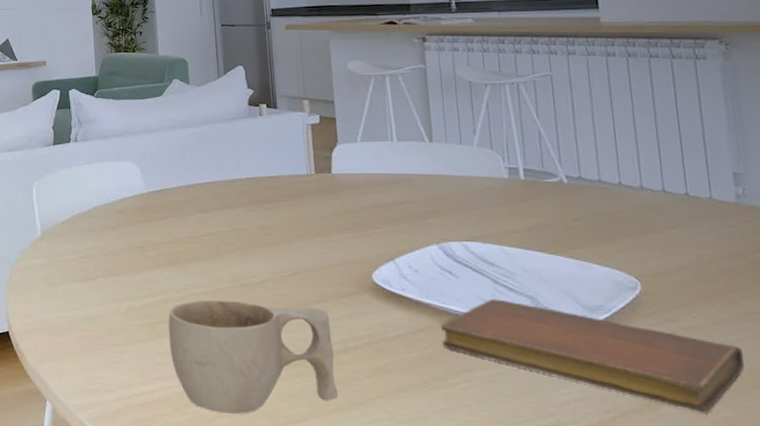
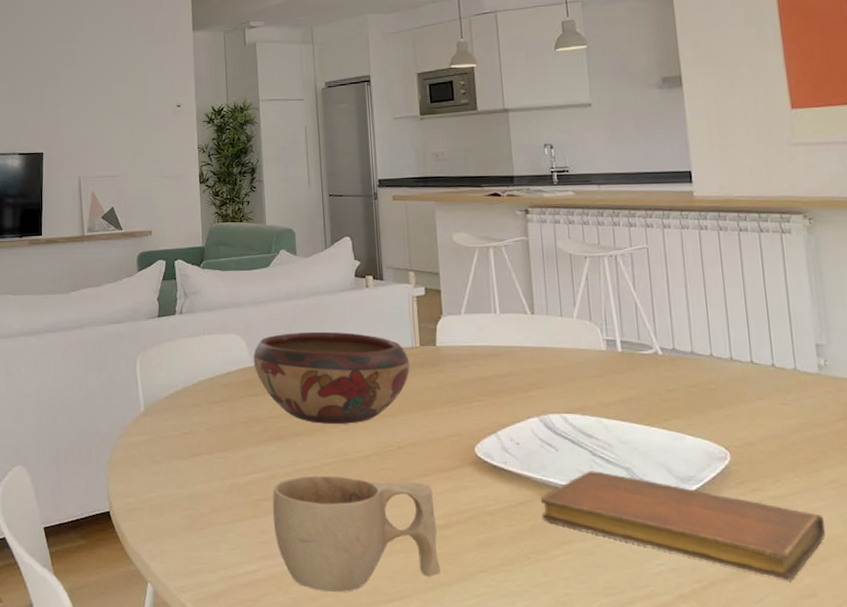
decorative bowl: none [147,159,305,250] -> present [253,331,410,424]

